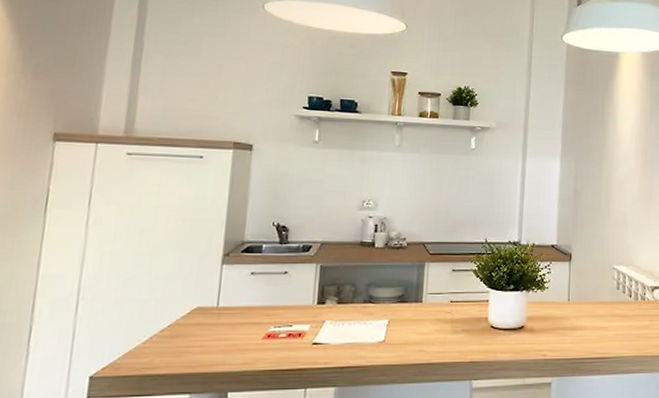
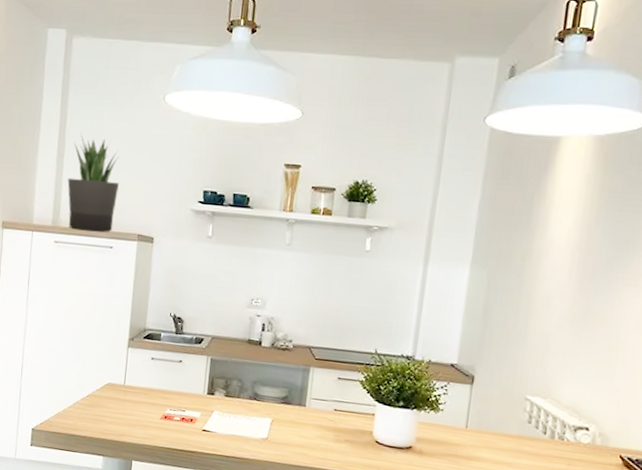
planter: none [145,37,211,142] -> present [67,133,119,233]

